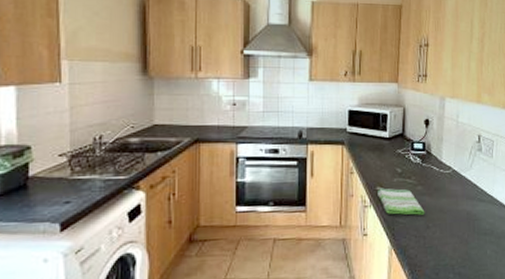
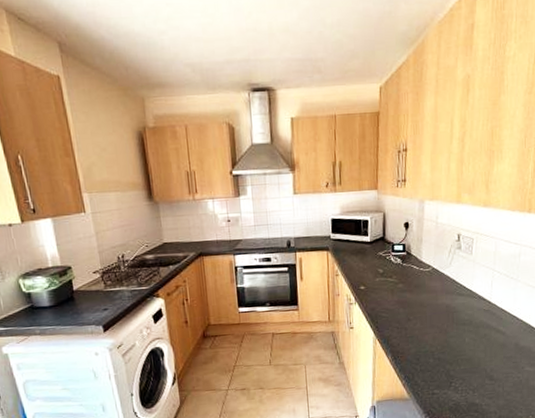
dish towel: present [378,188,425,215] -> none [361,287,406,310]

